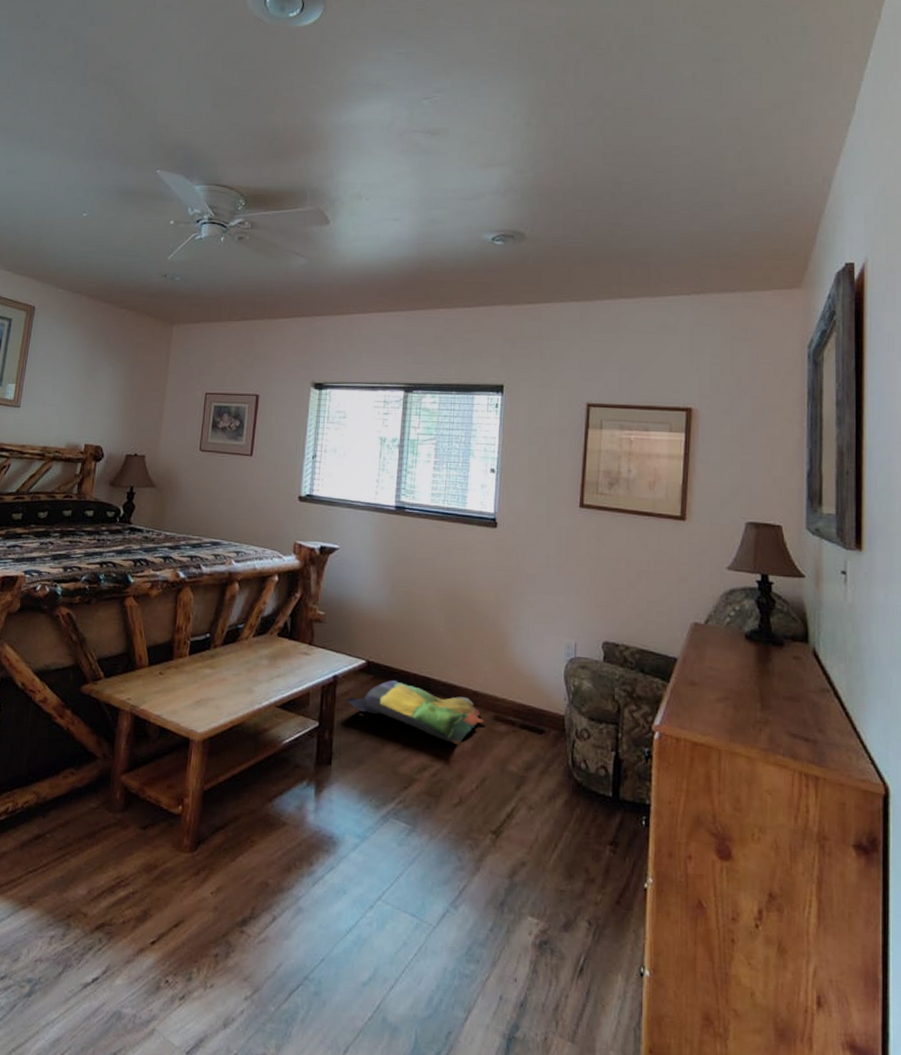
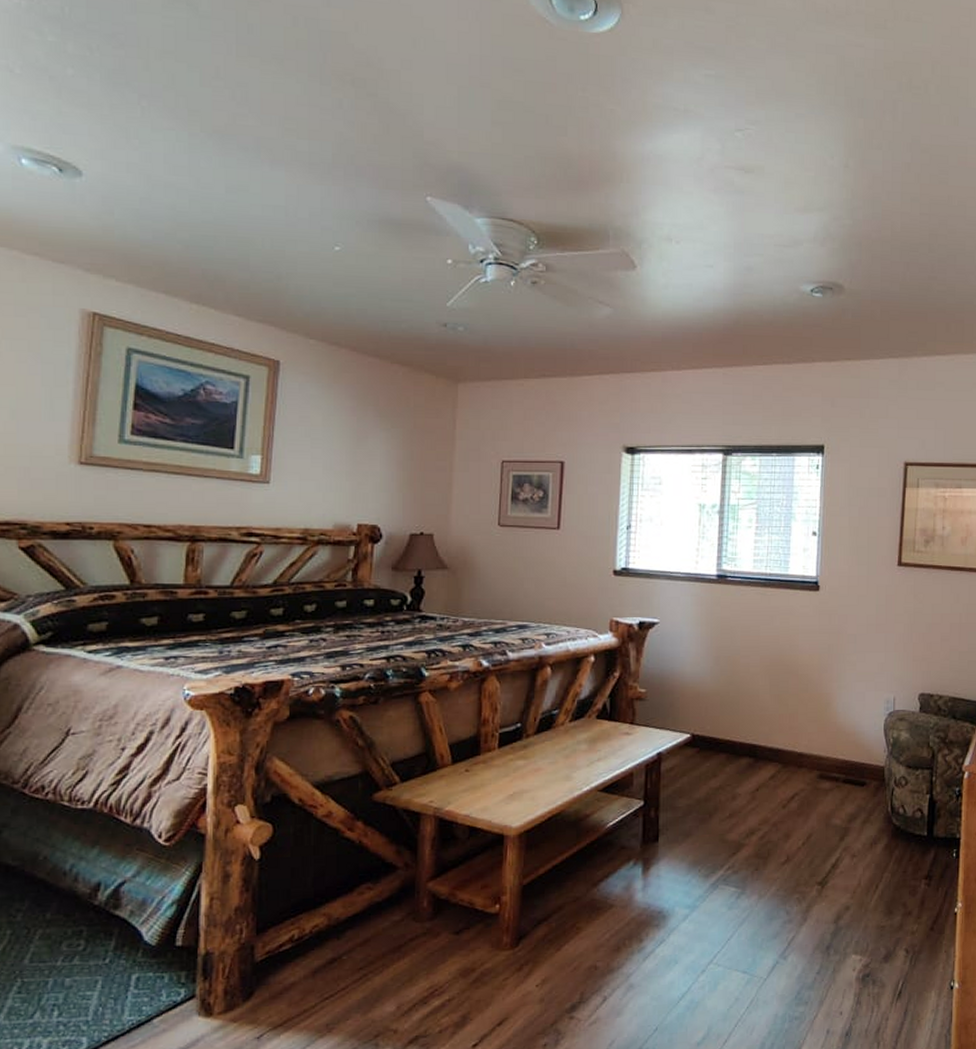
laundry basket: present [345,680,484,745] -> none [670,751,809,806]

